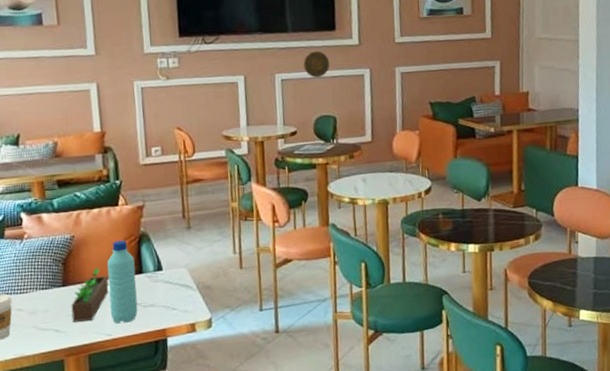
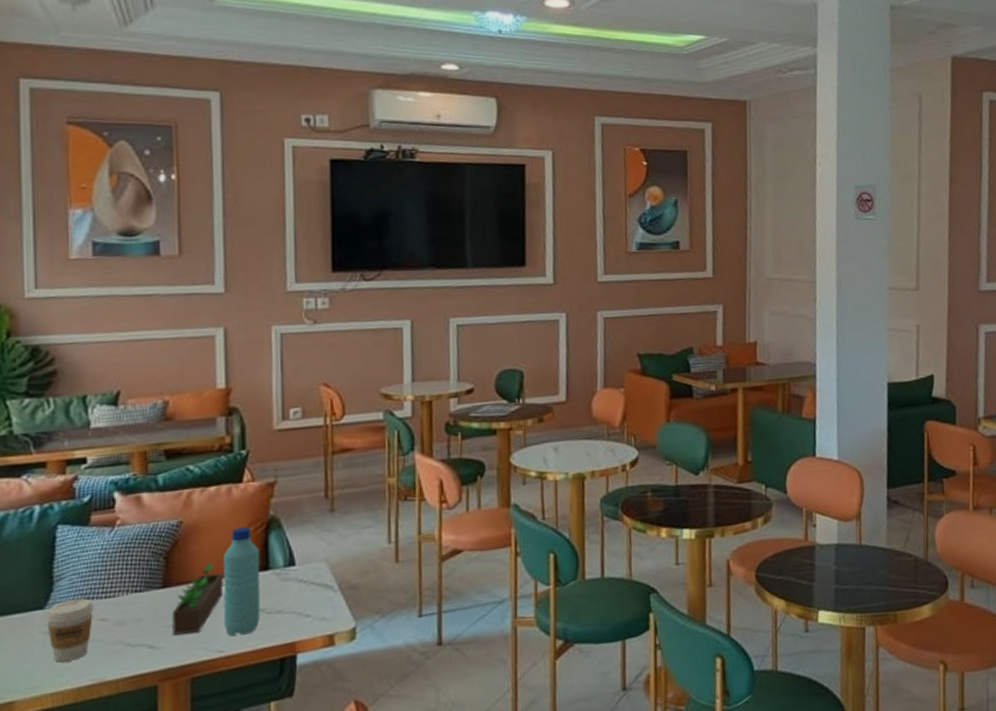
decorative plate: present [303,51,330,78] -> none [485,291,518,323]

